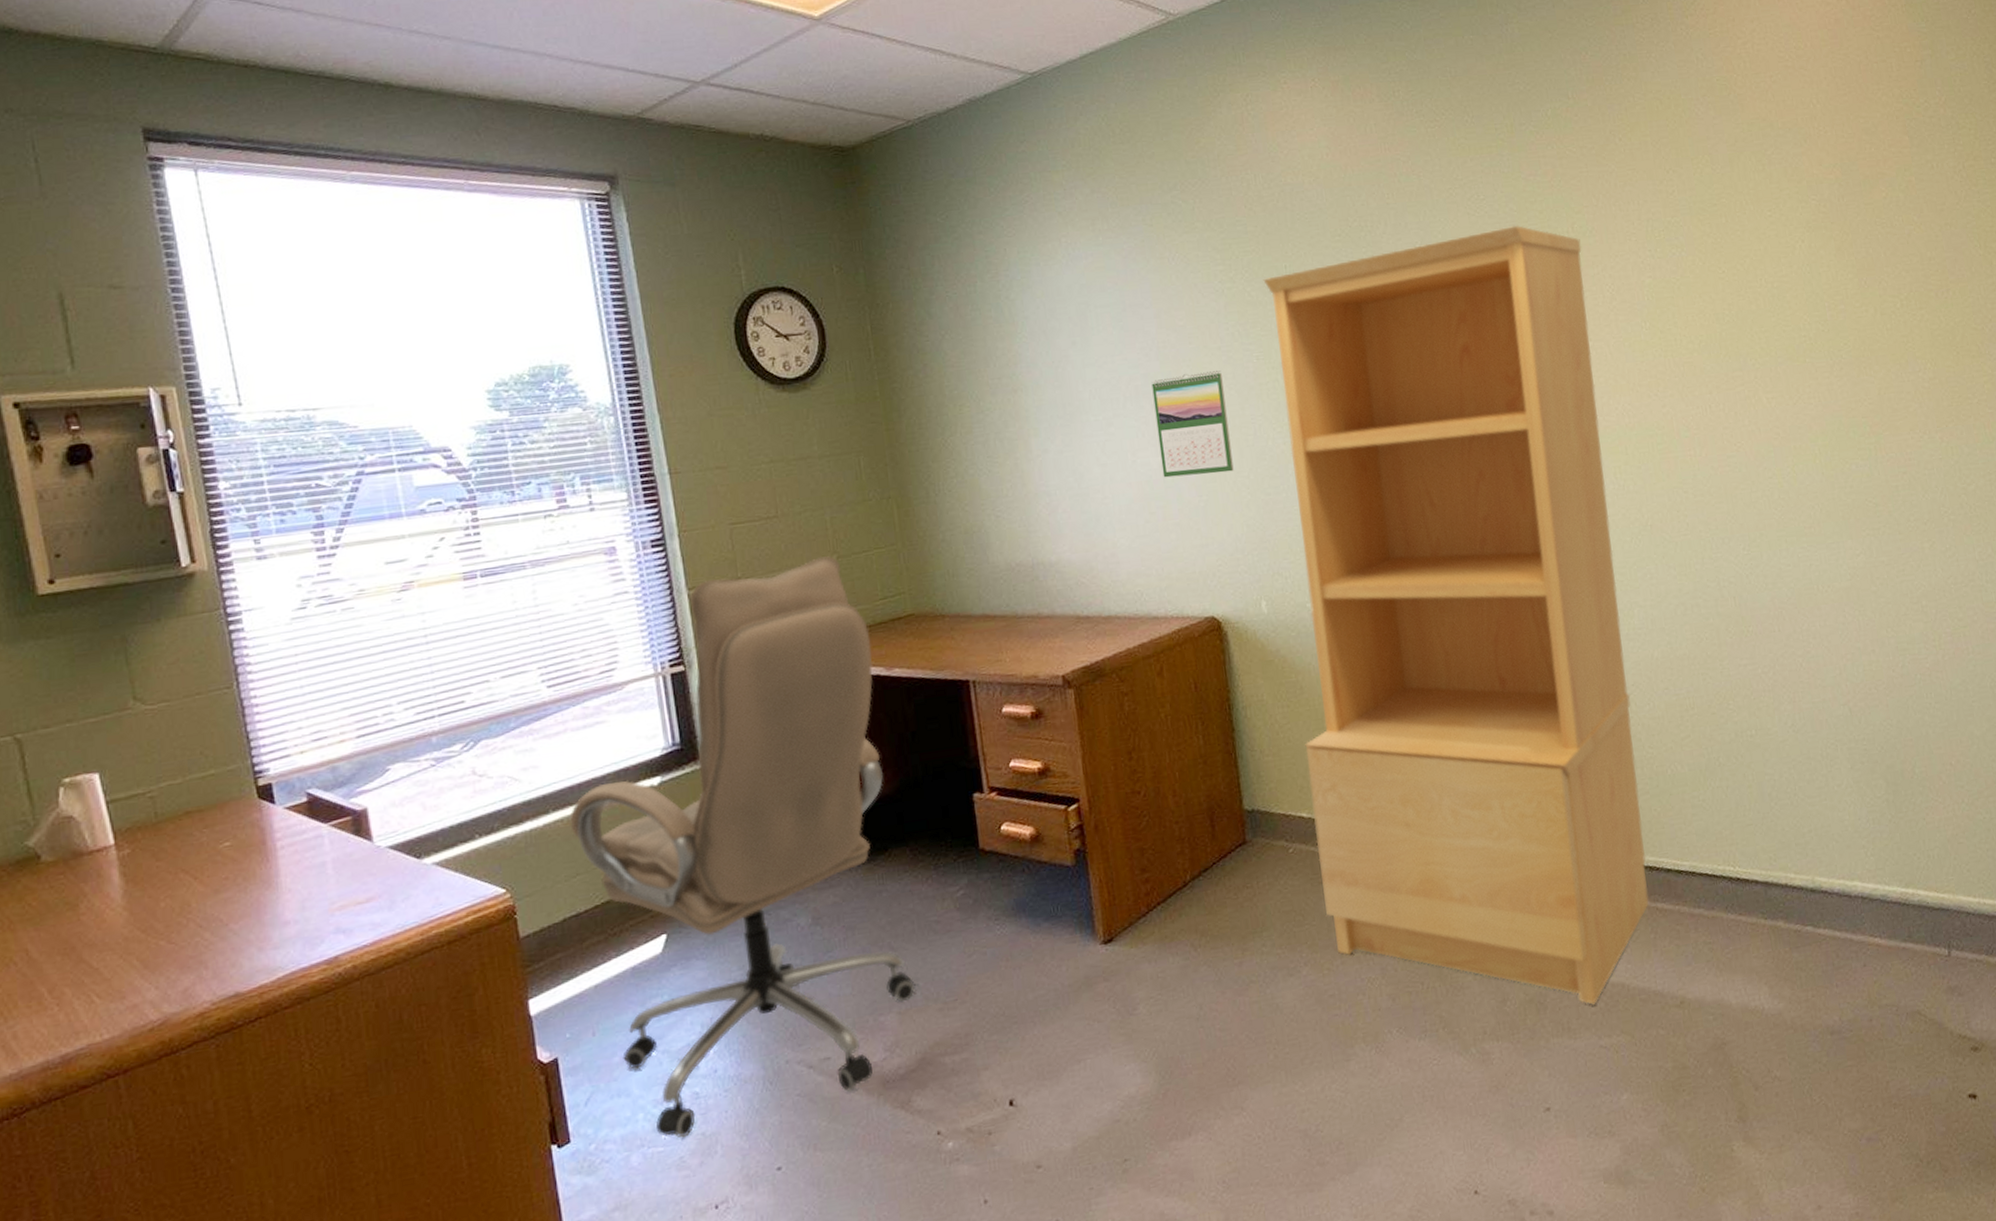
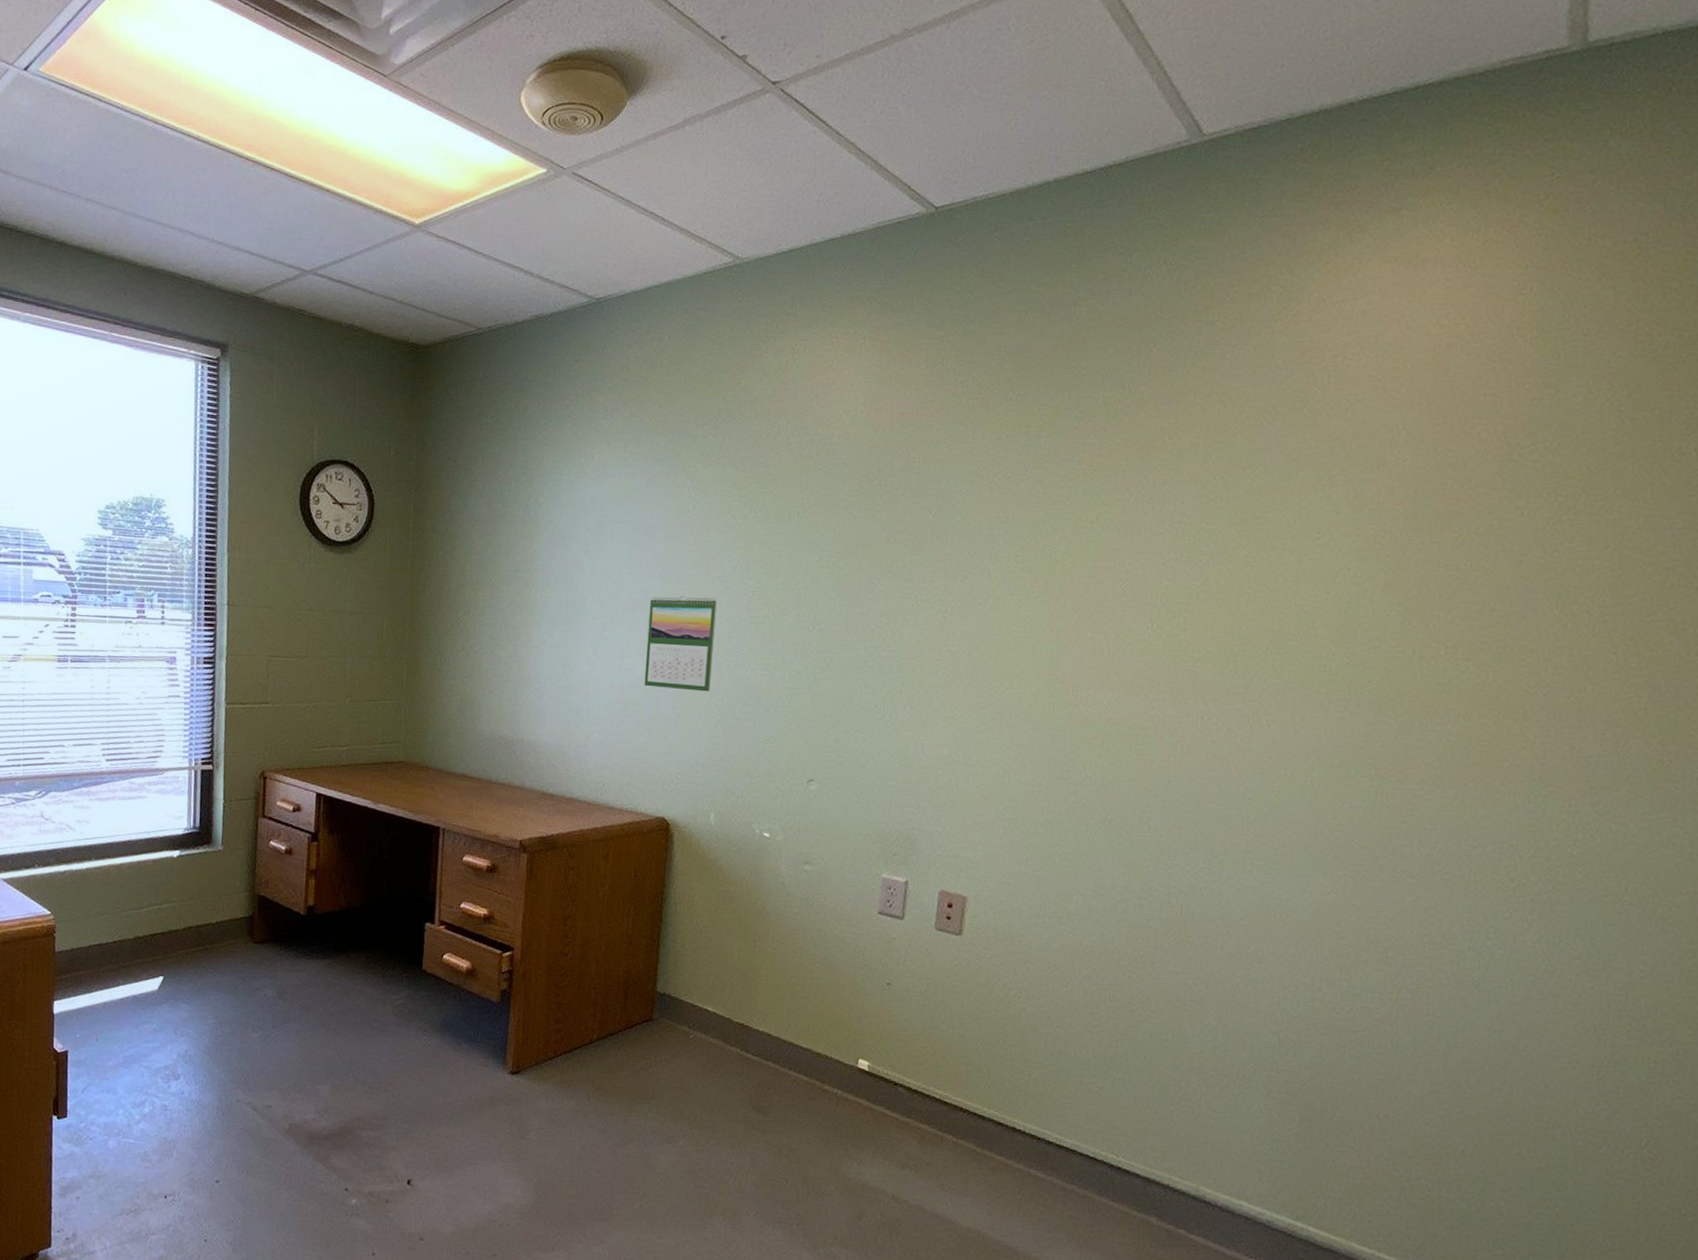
office chair: present [570,556,916,1138] -> none [106,697,365,1137]
bookcase: present [1263,225,1649,1005] -> none [712,506,1103,1242]

